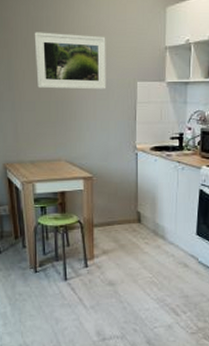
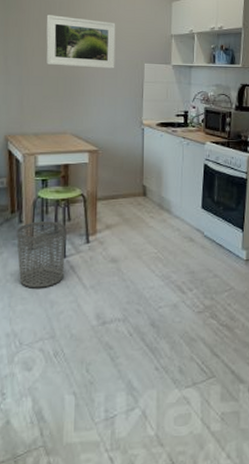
waste bin: none [22,246,67,307] -> present [16,221,67,288]

